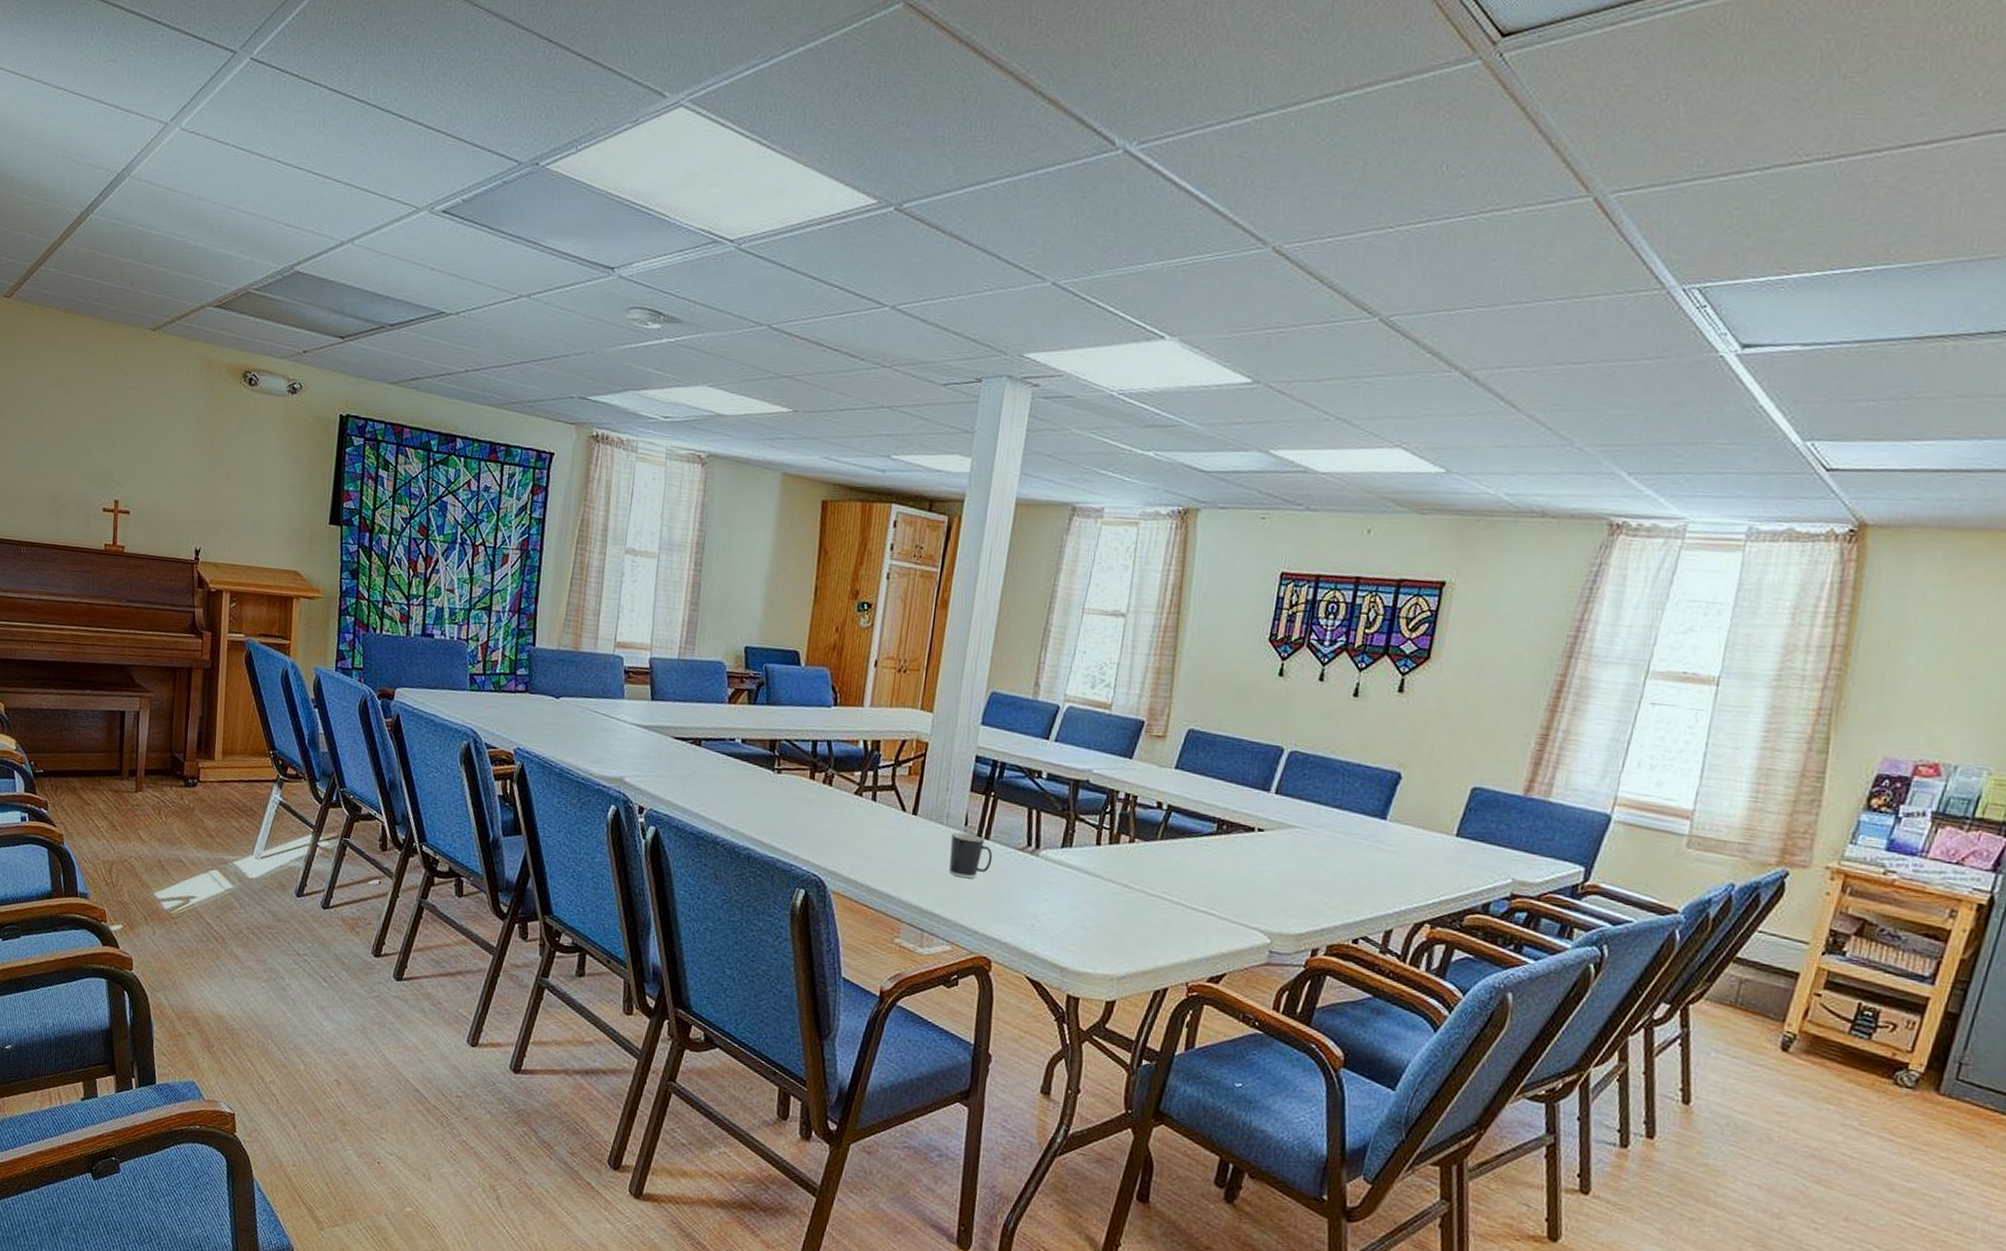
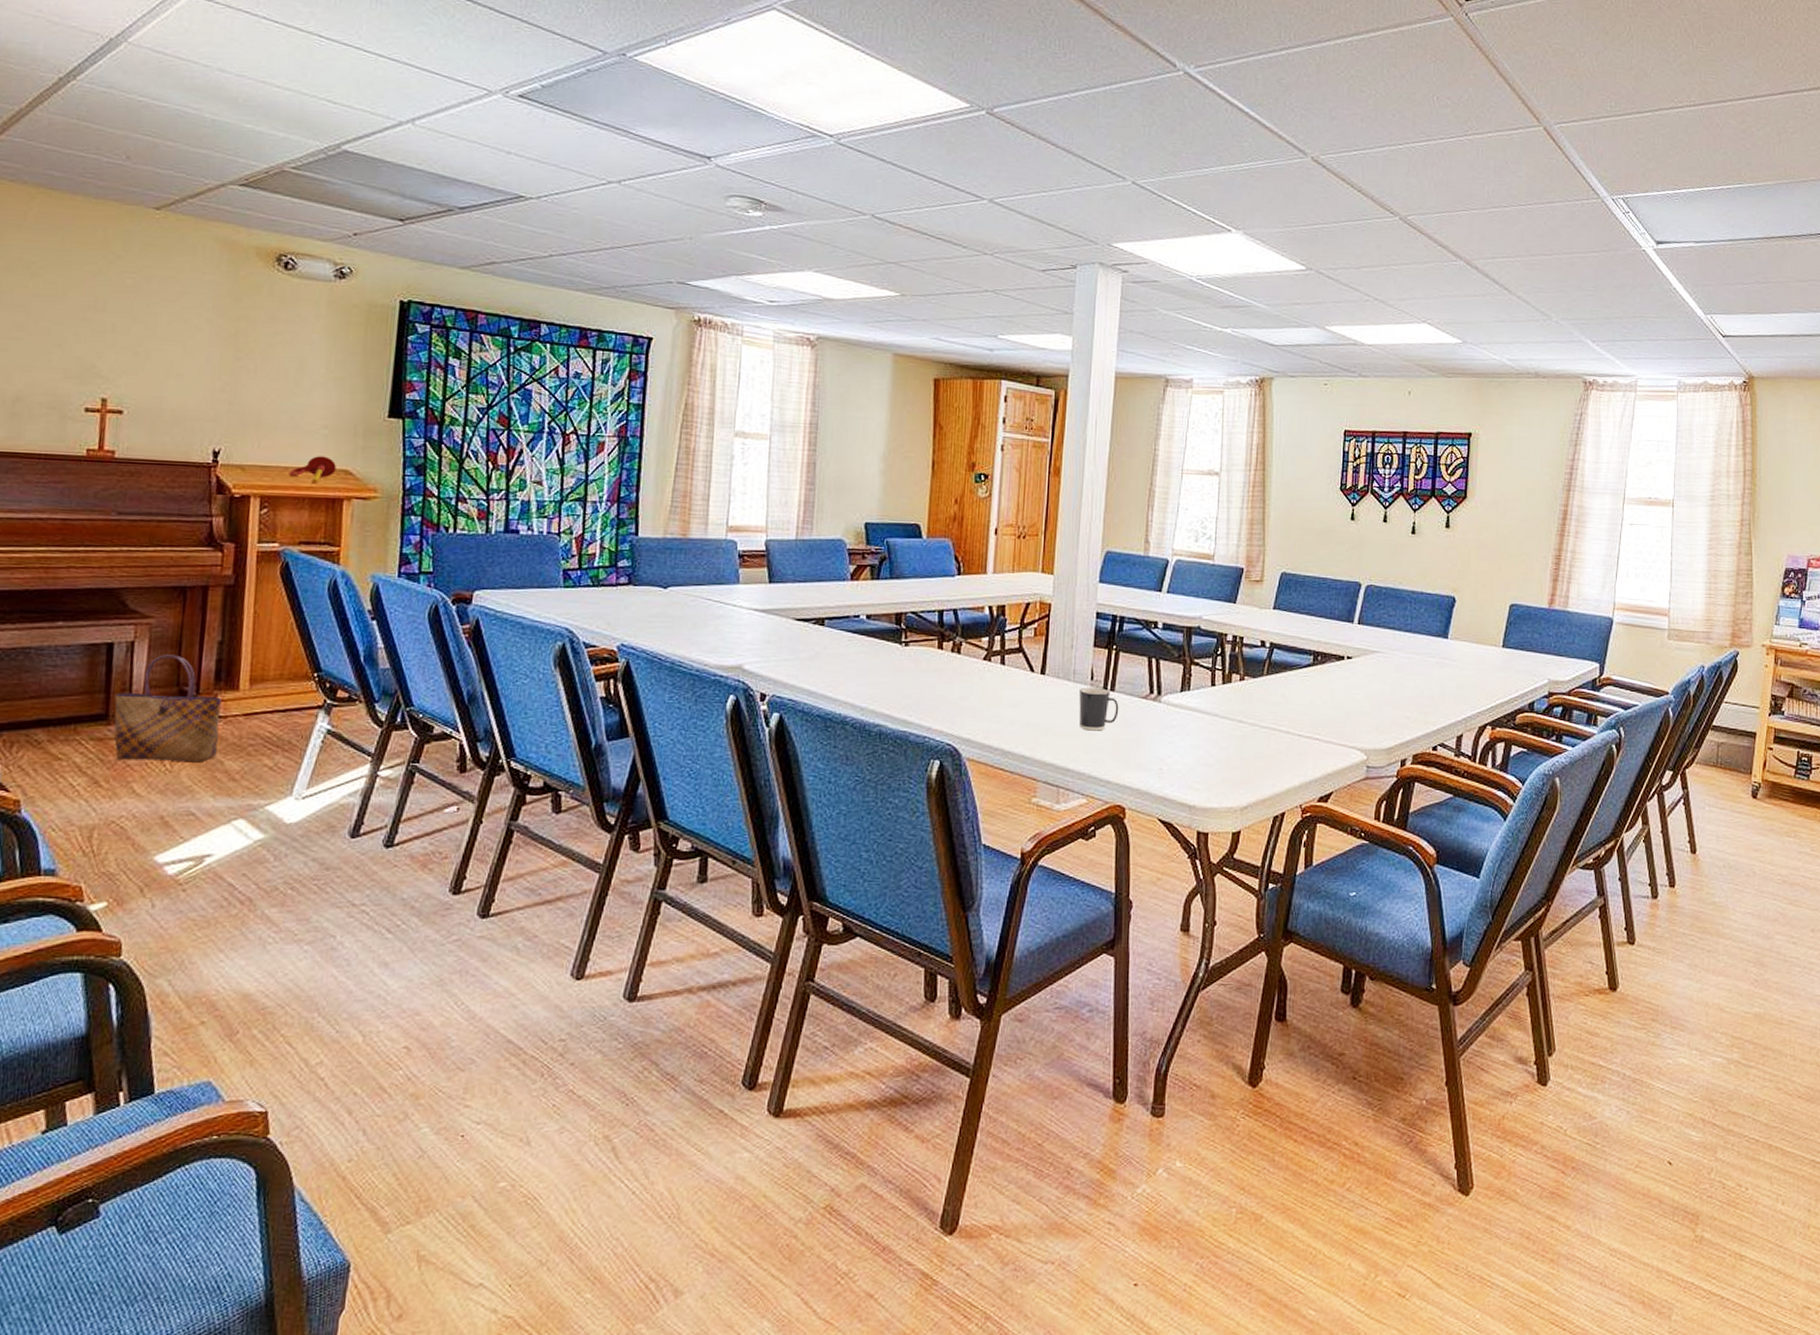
tote bag: none [125,724,202,819] -> present [113,654,222,763]
candlestick: none [252,557,288,583] -> present [289,456,336,484]

